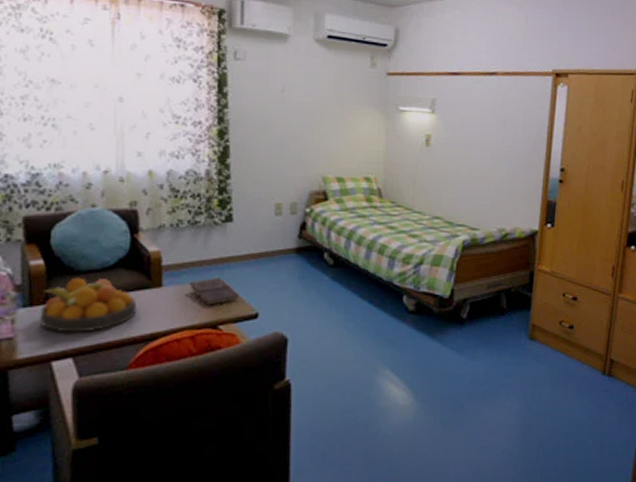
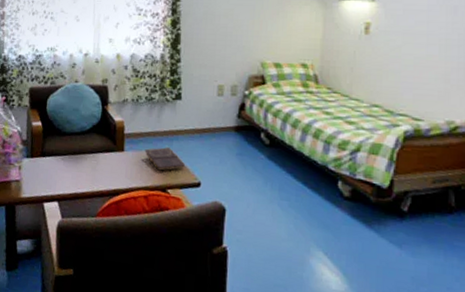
fruit bowl: present [39,277,137,333] -> none [37,137,105,182]

